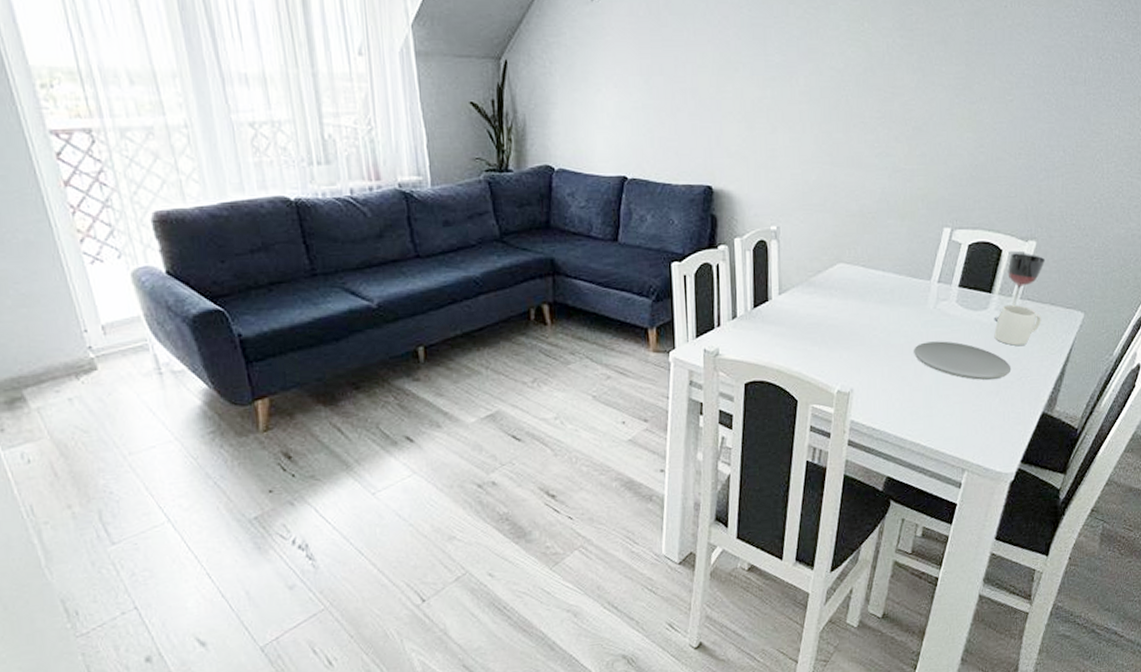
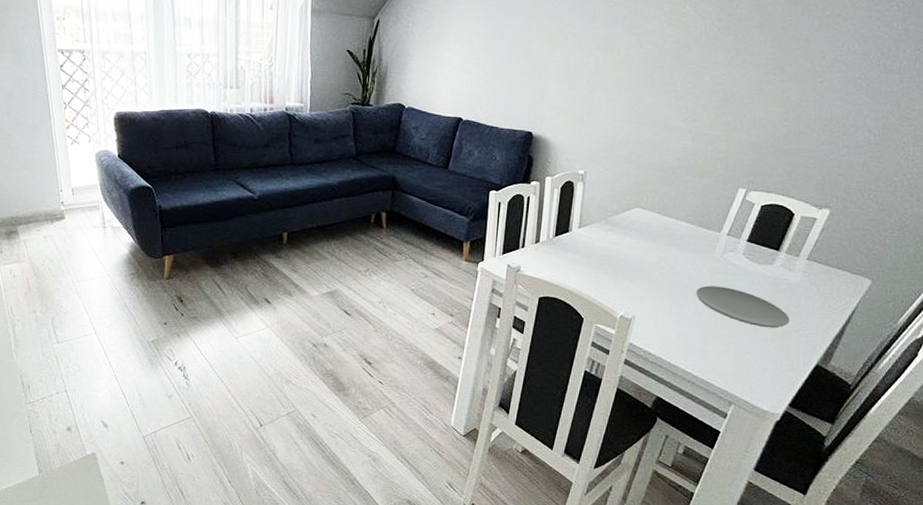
mug: present [994,304,1042,346] -> none [776,263,827,301]
wineglass: present [995,253,1046,321] -> none [779,218,838,277]

